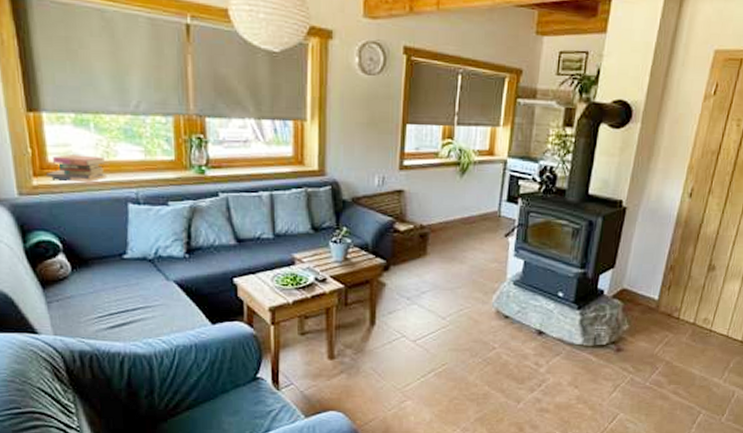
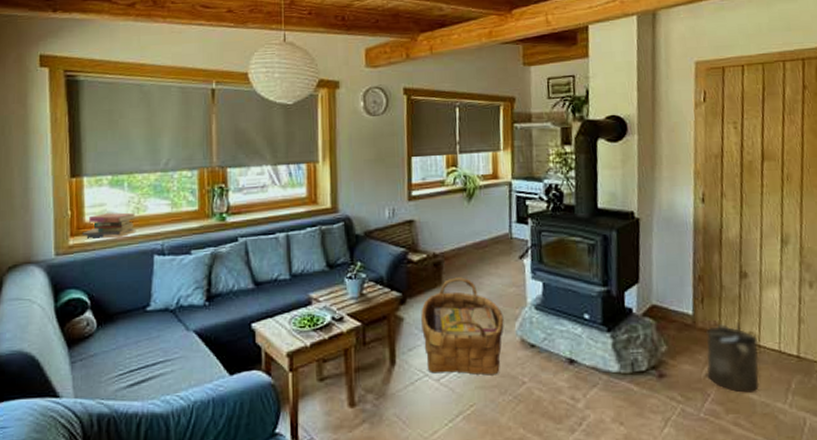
woven basket: none [403,249,483,340] -> present [421,277,504,376]
bucket: none [656,309,711,369] -> present [704,322,760,393]

